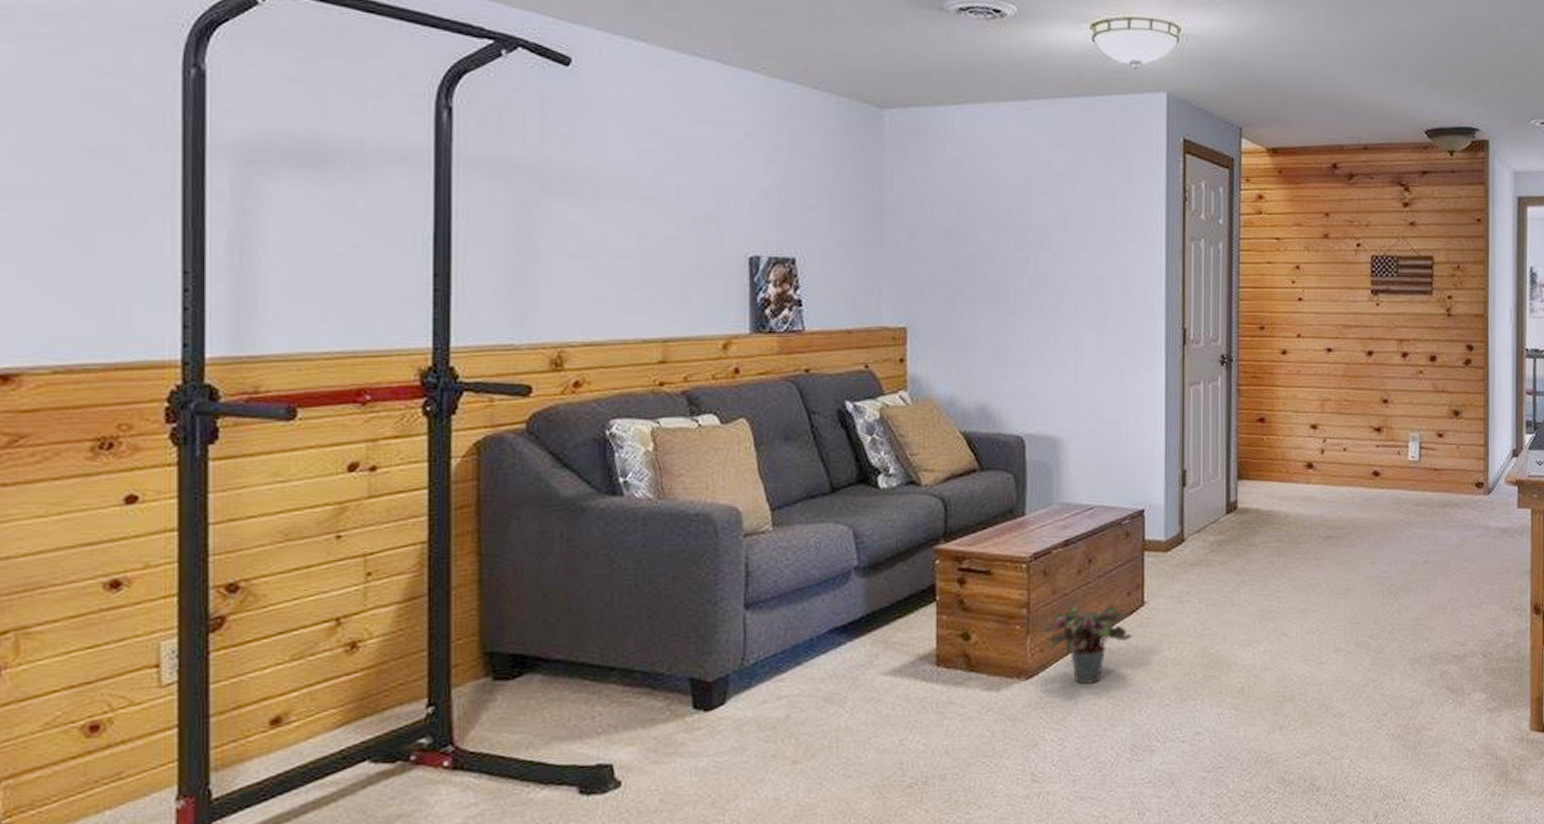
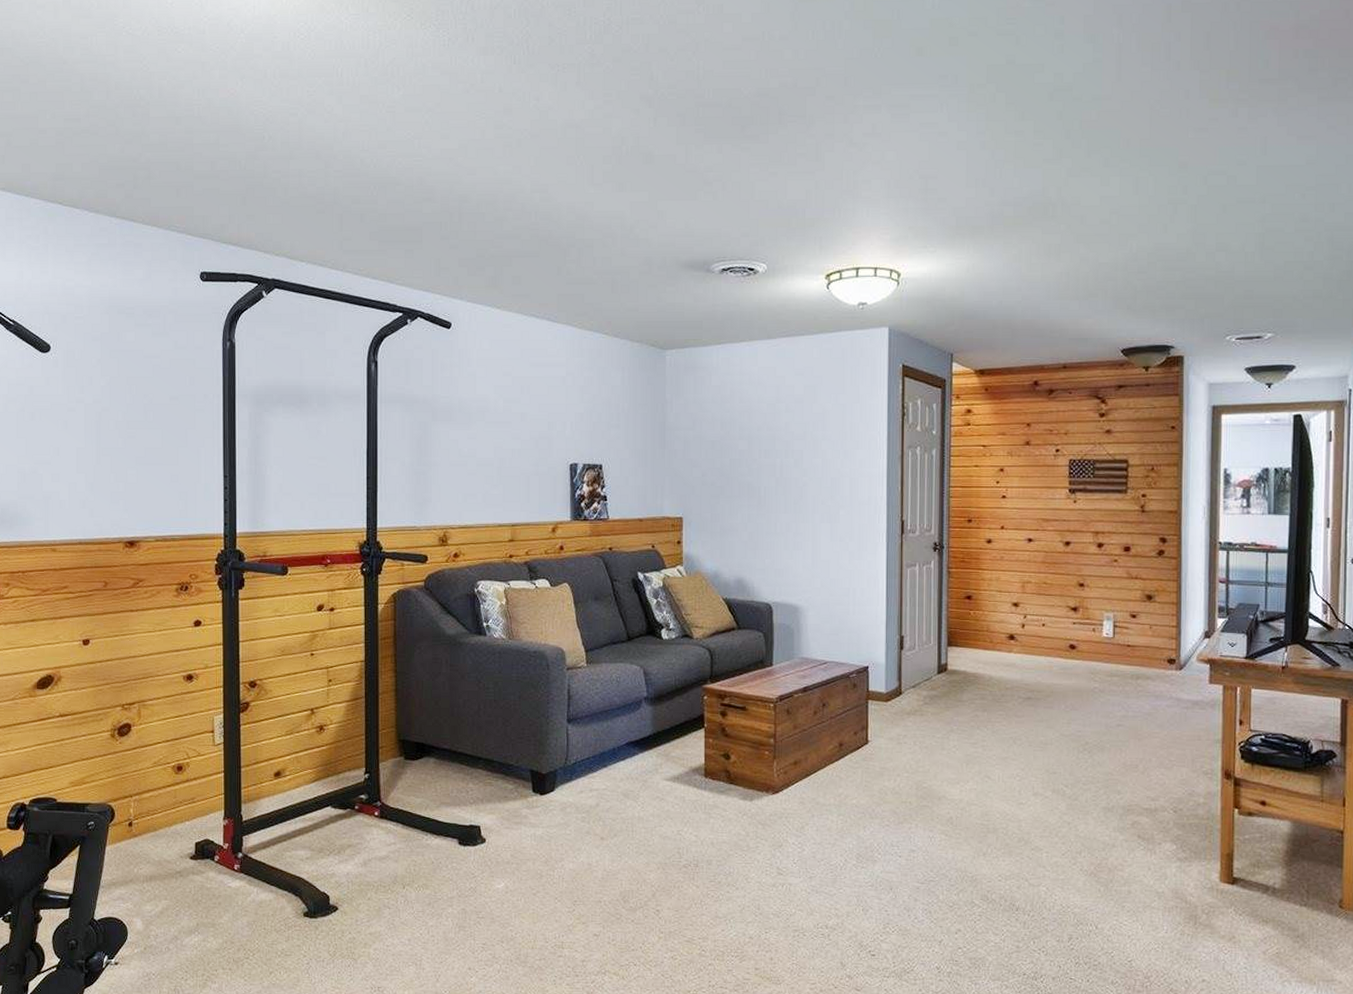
potted plant: present [1036,606,1133,685] -> none [781,740,859,803]

